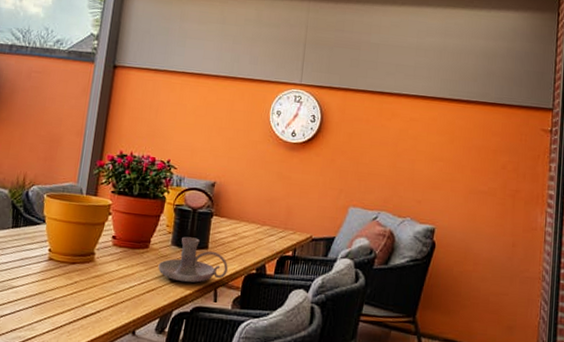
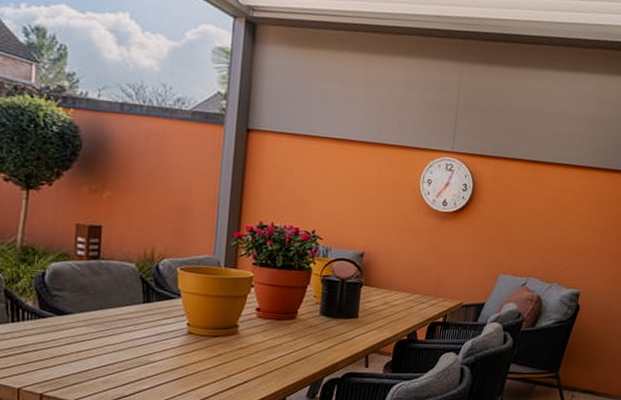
candle holder: present [158,236,228,283] -> none [306,306,379,351]

